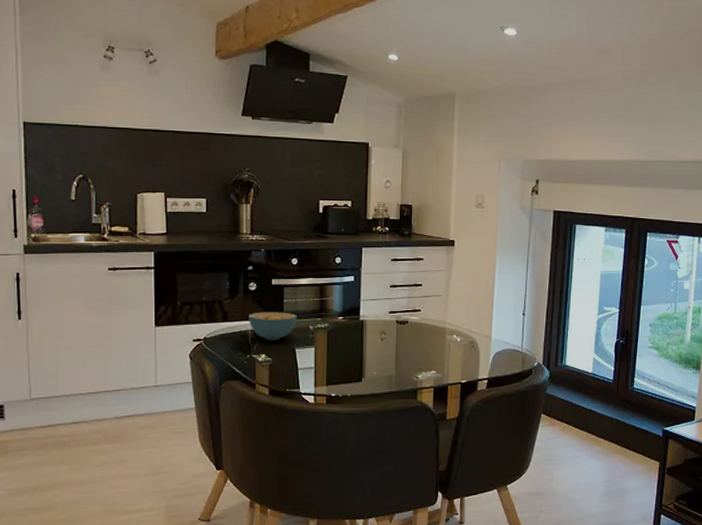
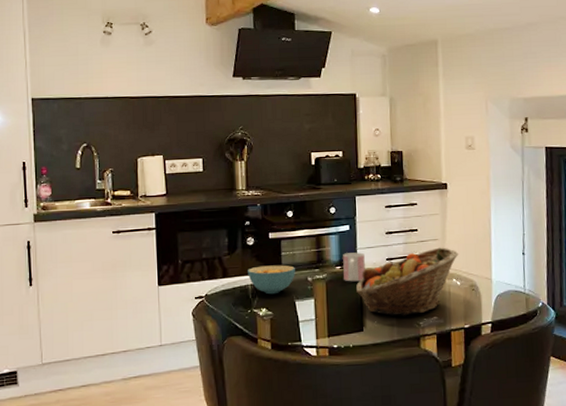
mug: none [346,304,368,333] -> present [343,252,365,282]
fruit basket: none [356,303,461,369] -> present [355,247,459,316]

